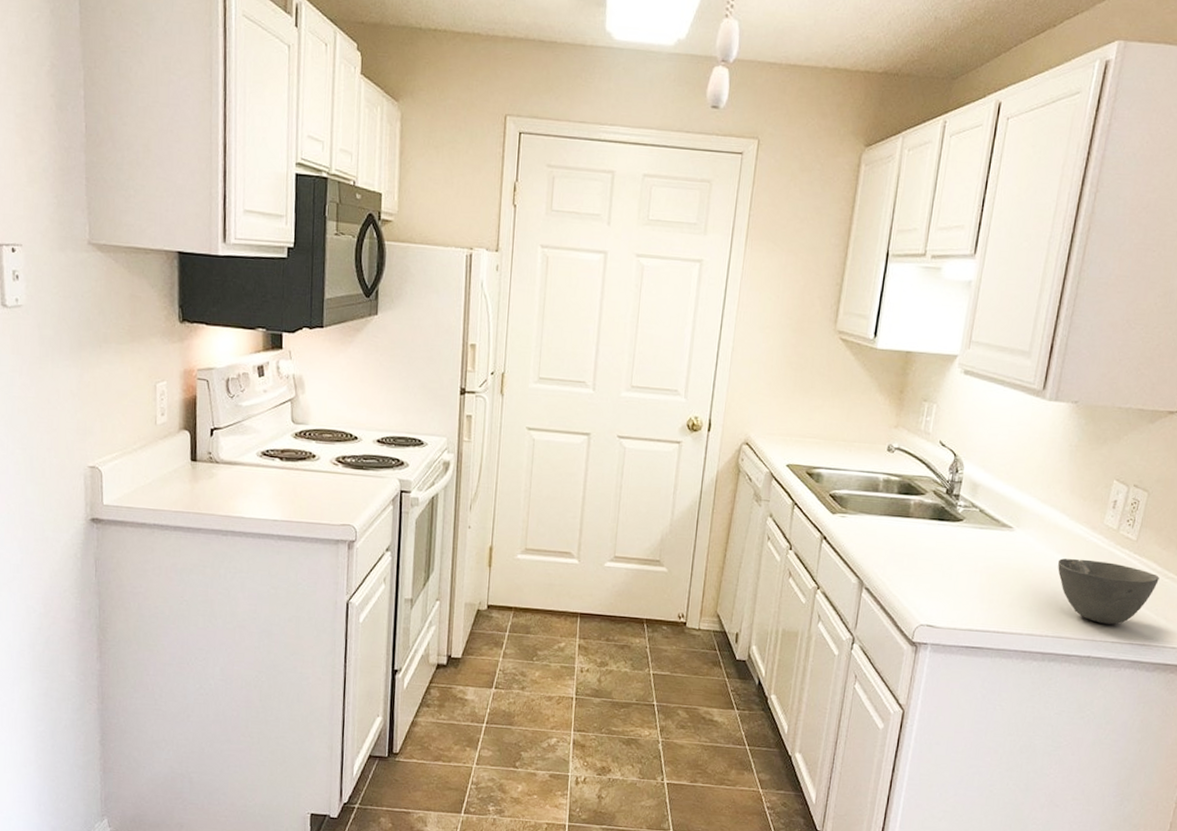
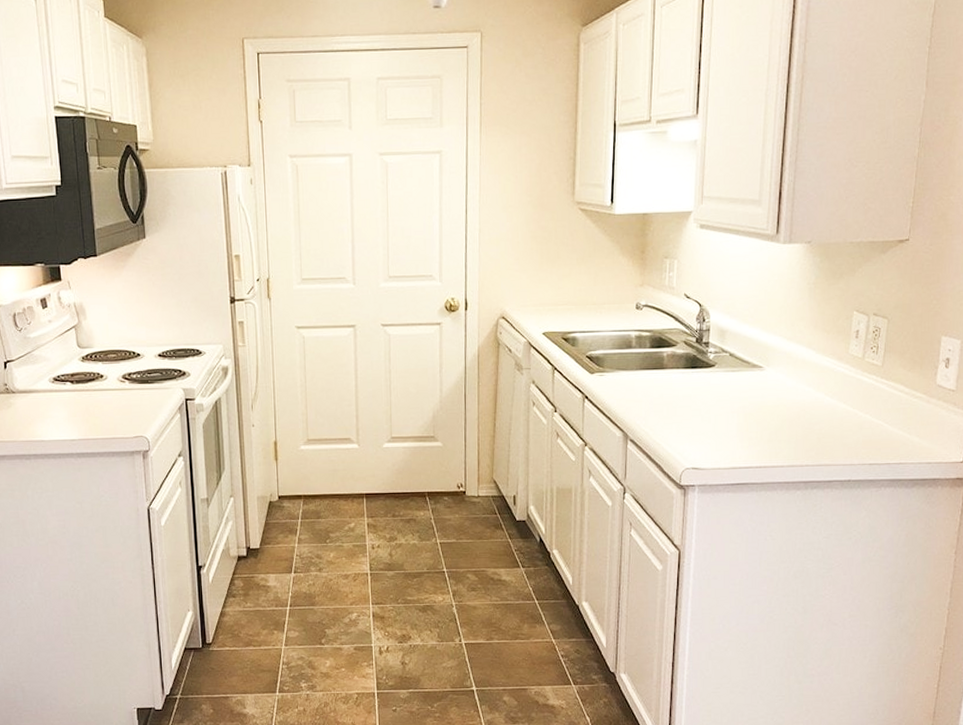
bowl: present [1058,558,1159,625] -> none [810,389,908,448]

